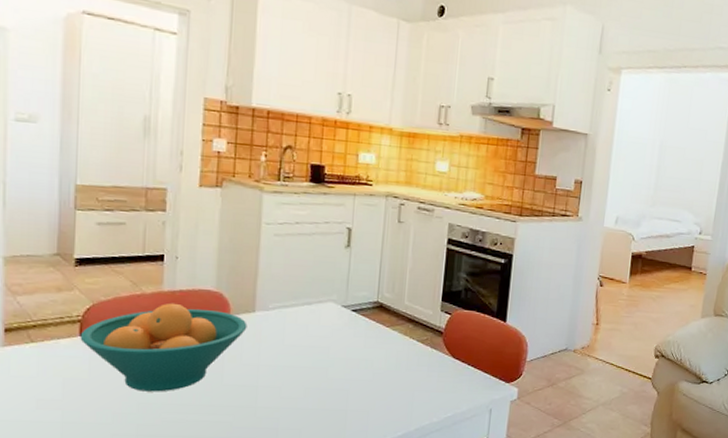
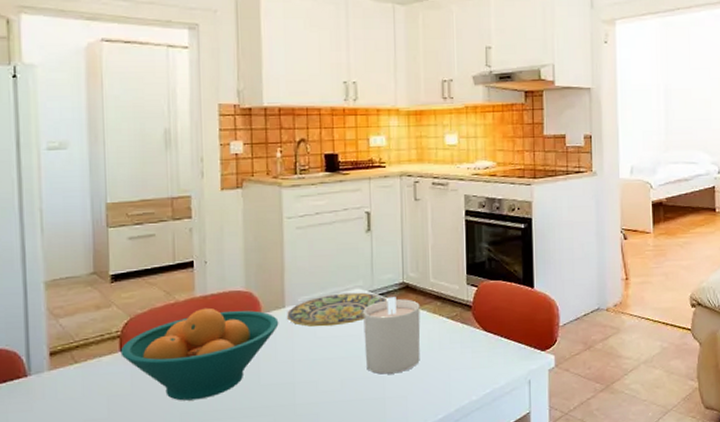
plate: none [256,304,359,336] -> present [287,292,387,327]
candle: none [332,314,392,388] -> present [363,297,421,375]

